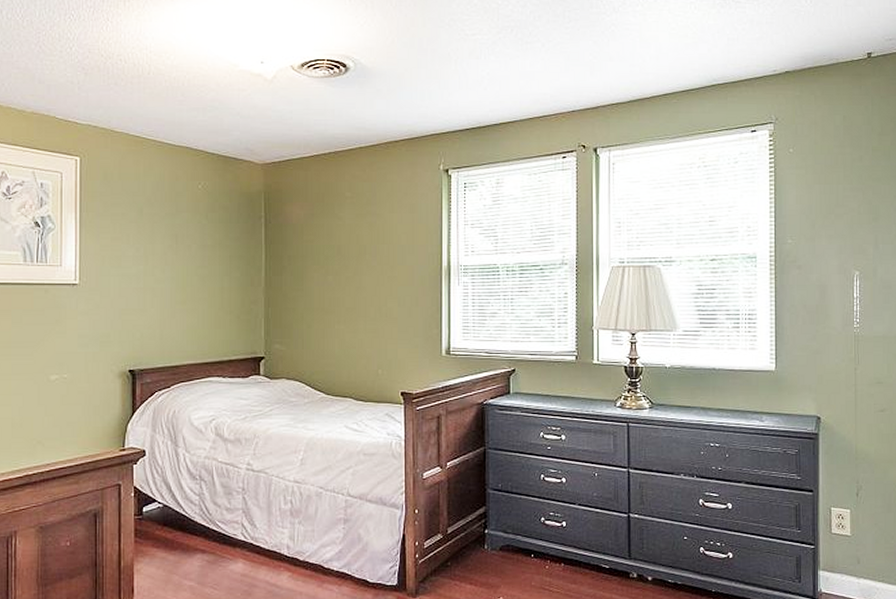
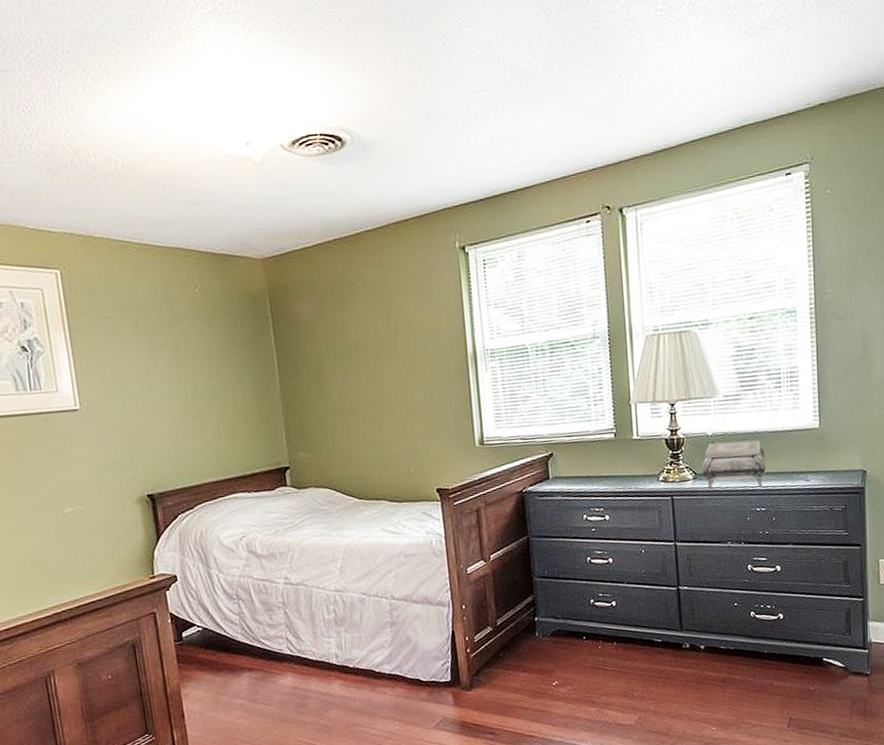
jewelry box: none [658,375,721,423] -> present [702,440,766,489]

